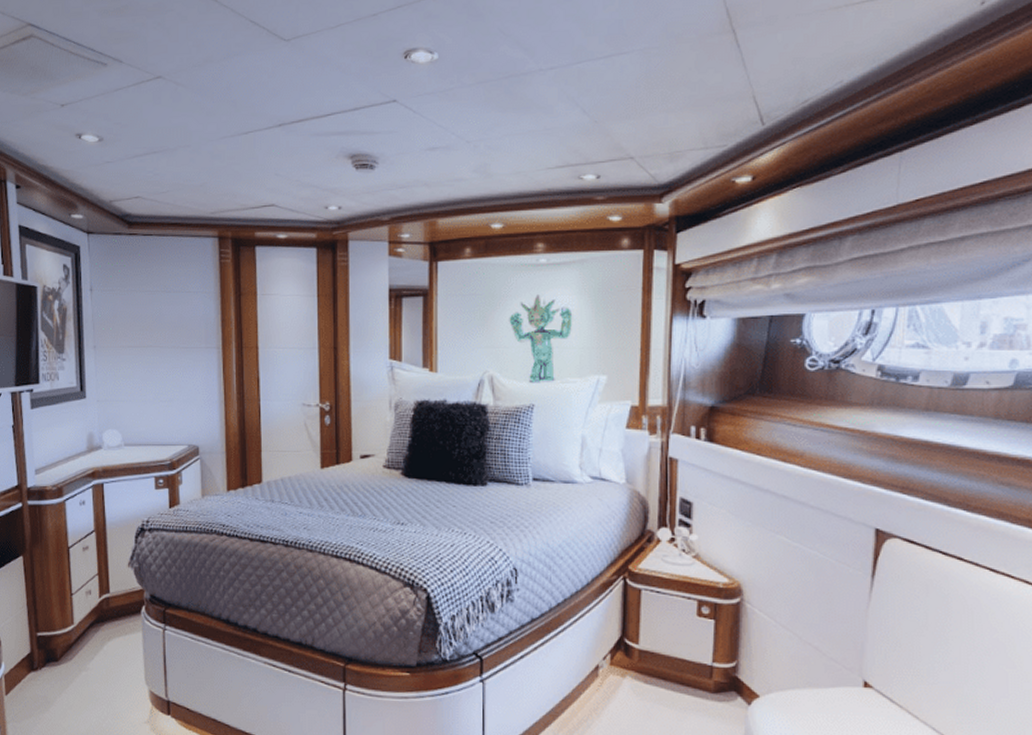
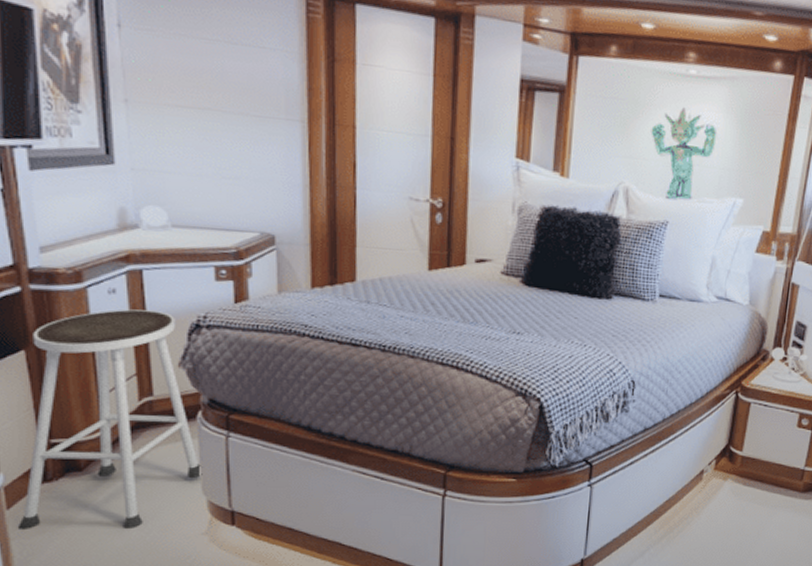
stool: none [12,517,145,717] -> present [17,309,203,531]

